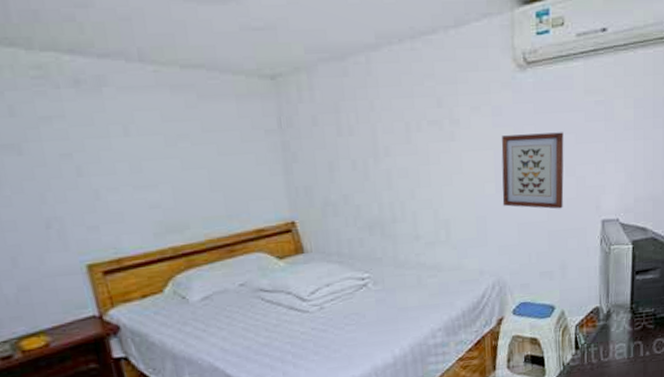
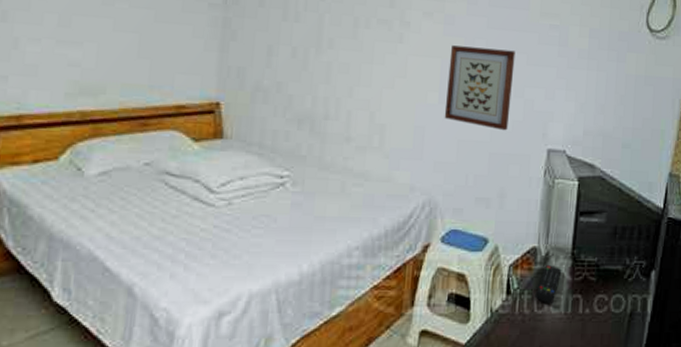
remote control: none [600,320,623,352] -> present [535,264,562,303]

